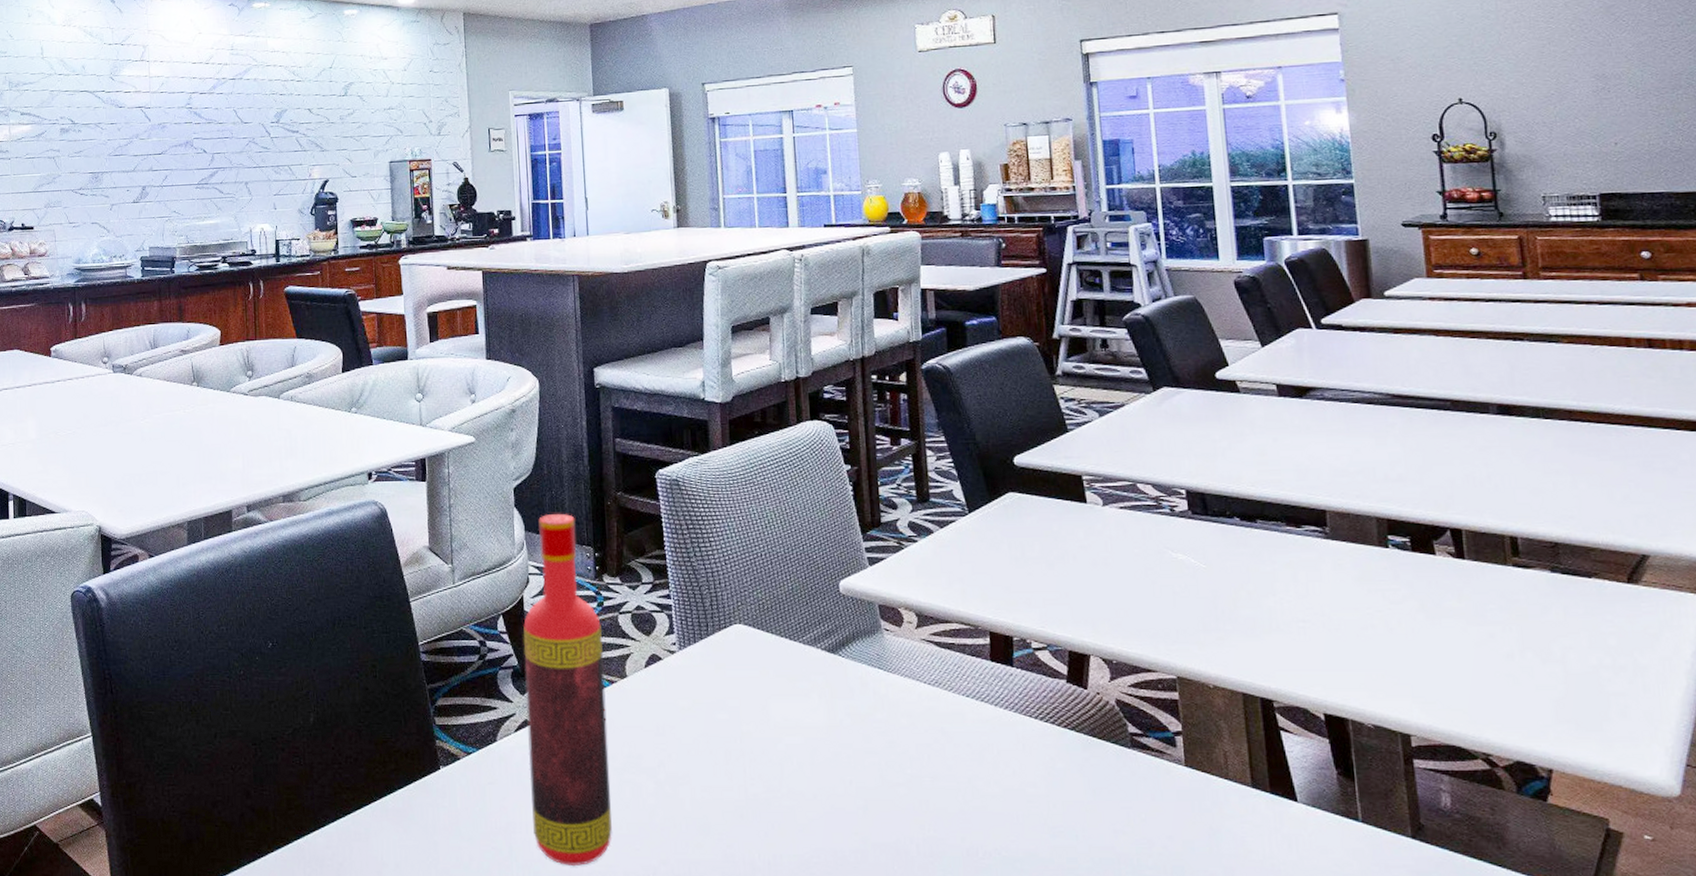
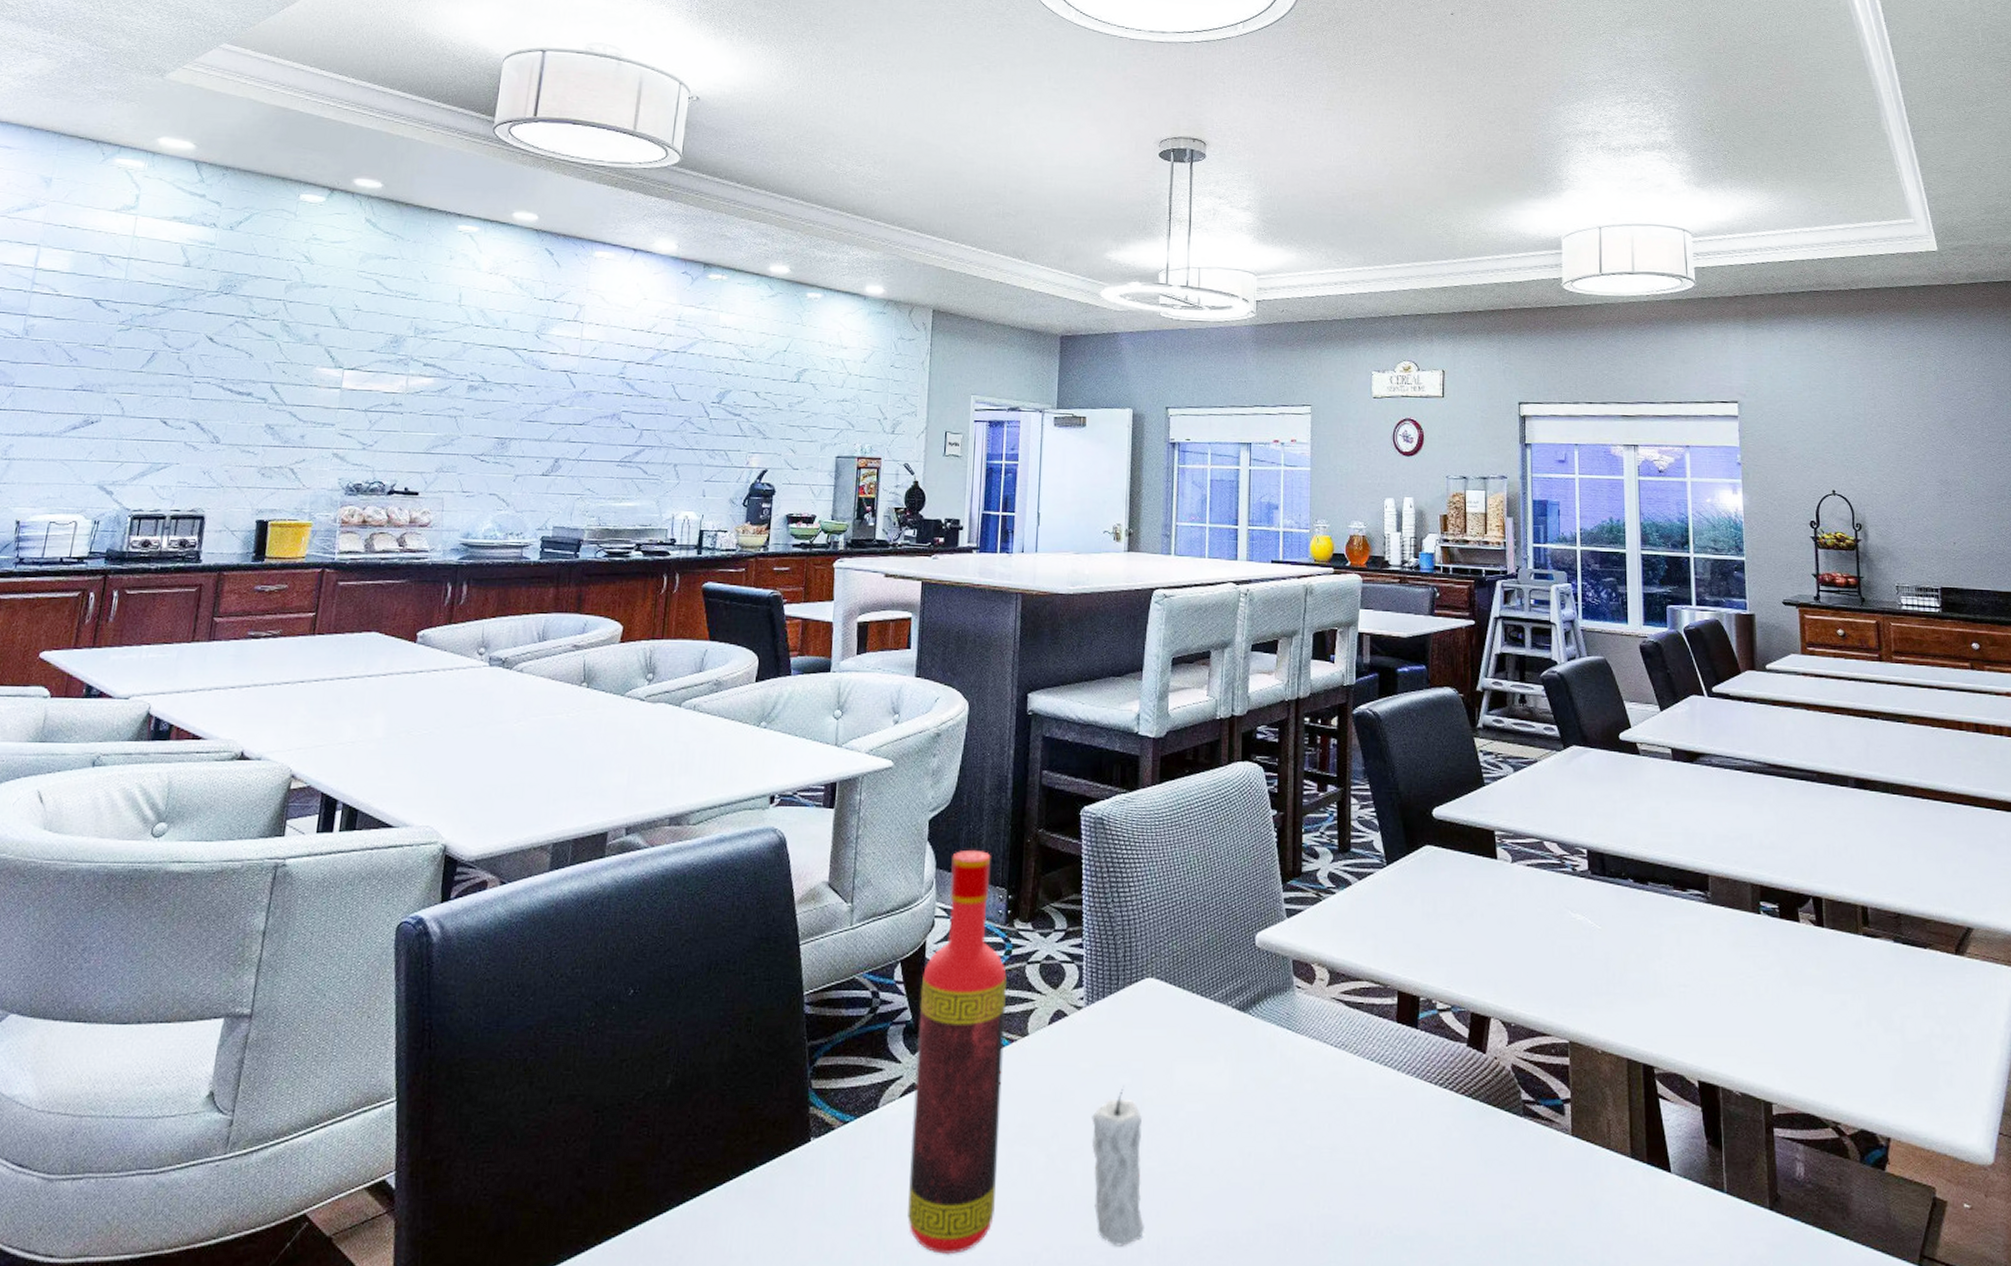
candle: none [694,721,754,862] -> present [1092,1086,1144,1246]

